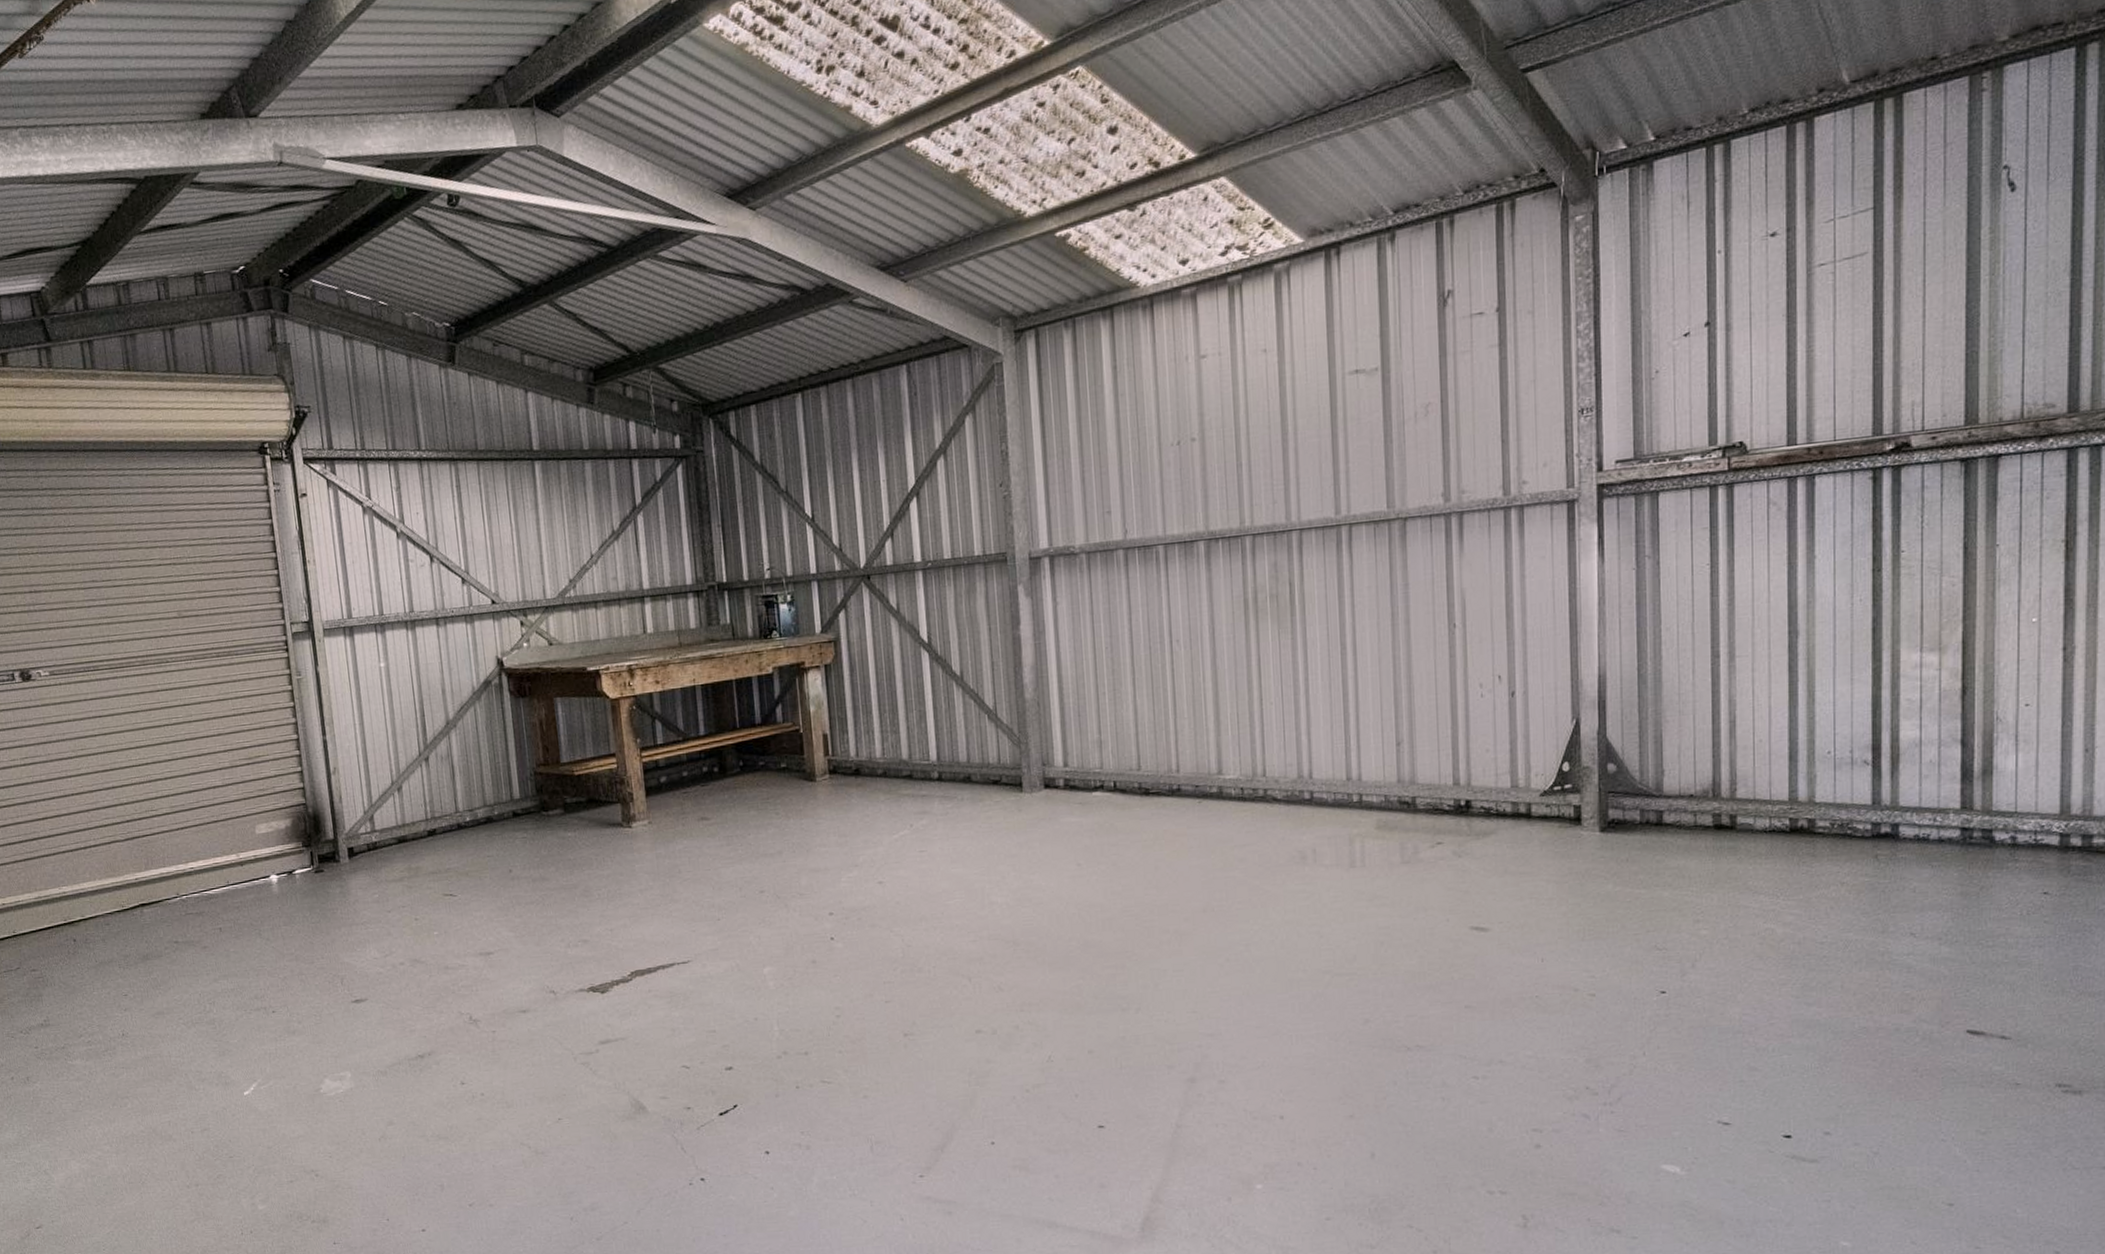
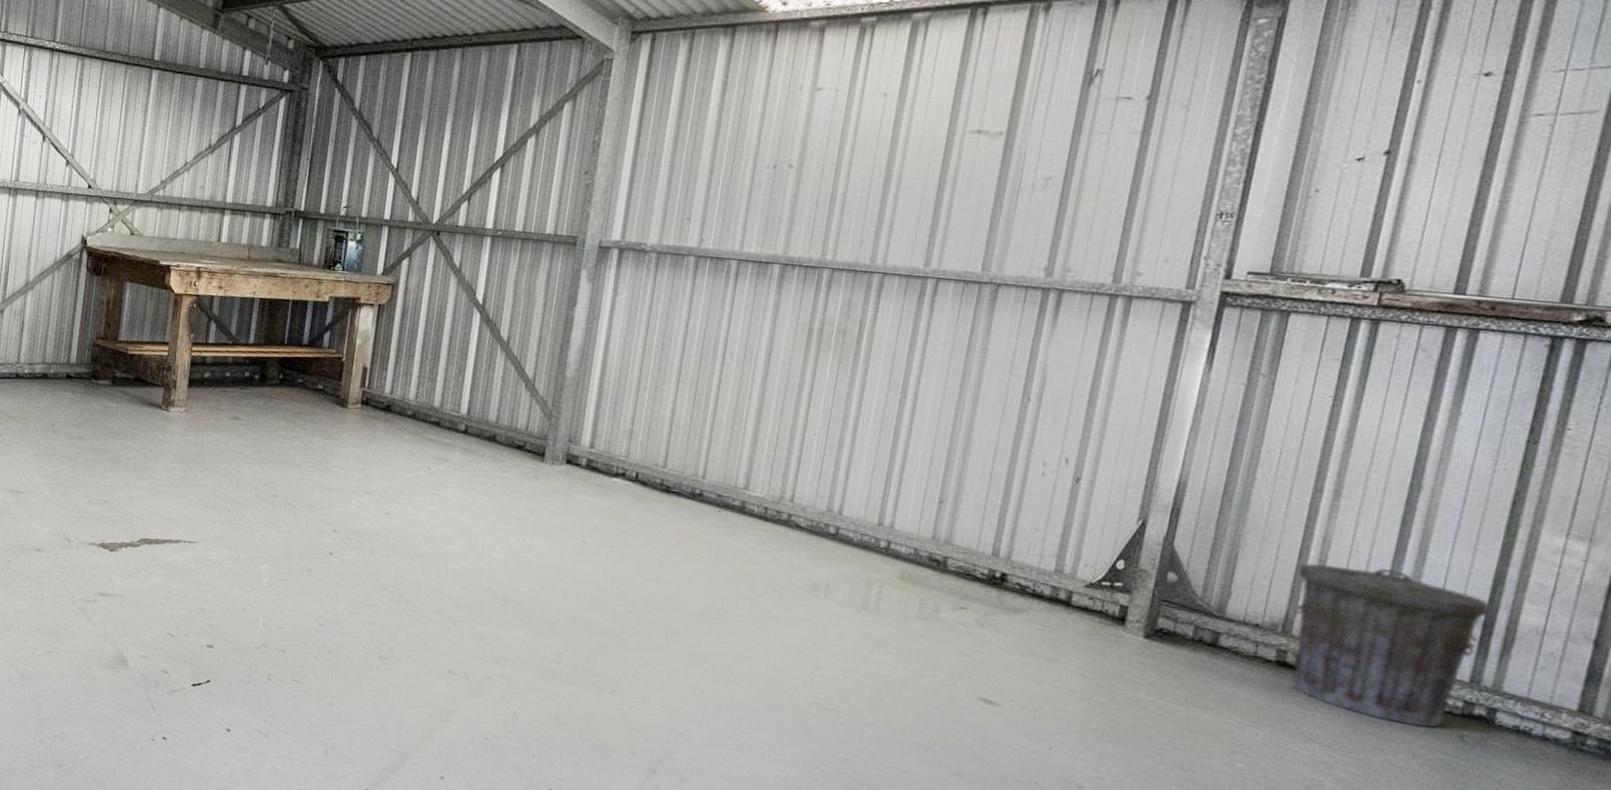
trash can: none [1714,714,1875,859] -> present [1292,563,1490,728]

